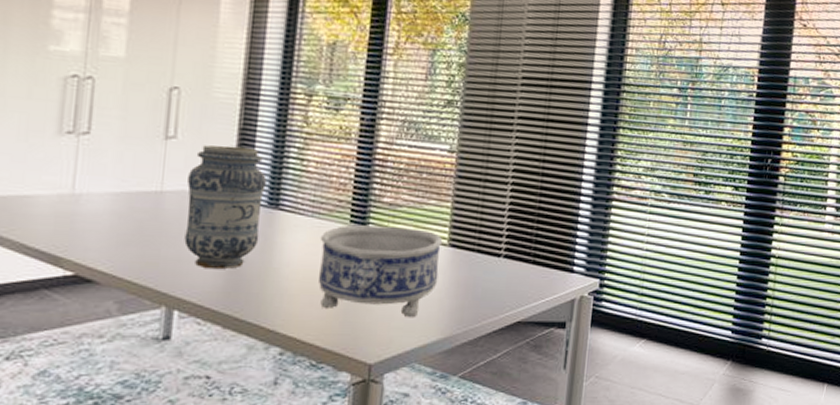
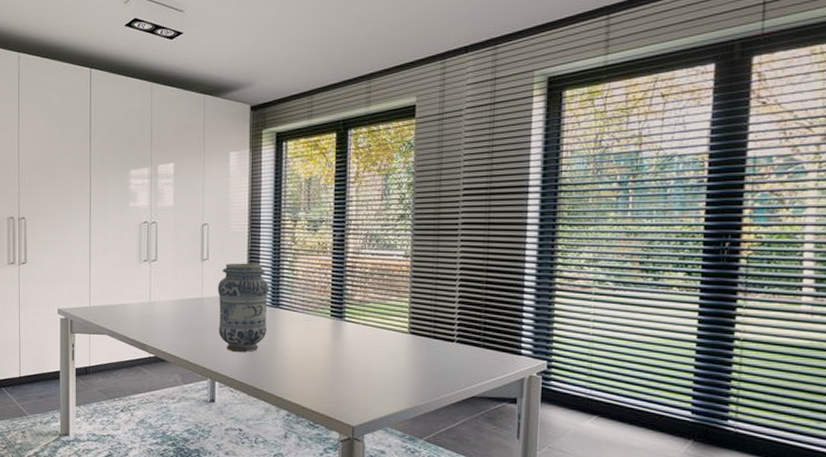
decorative bowl: present [319,225,443,318] -> none [309,318,404,391]

